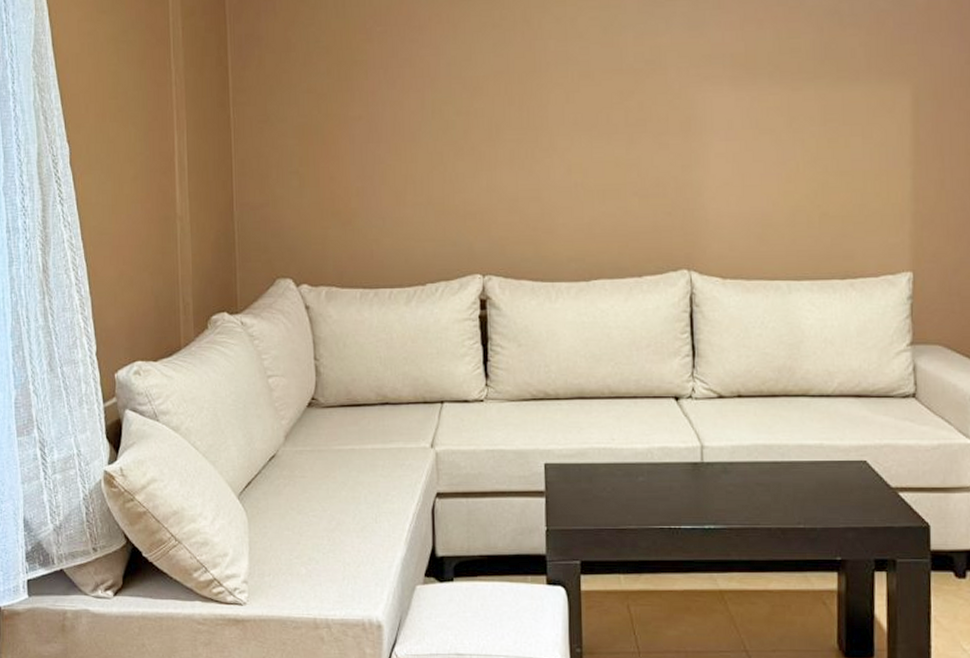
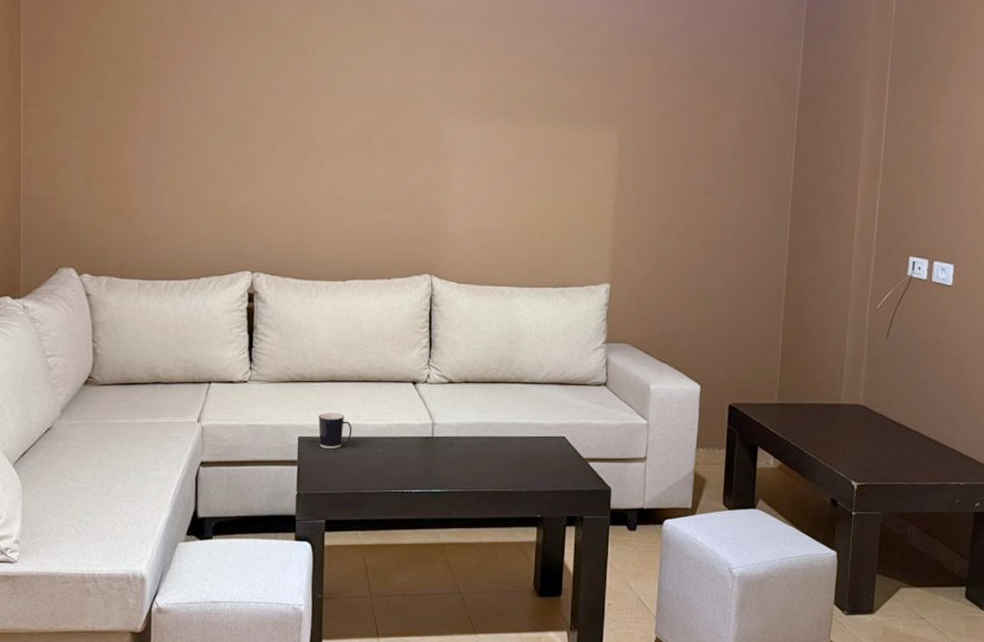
mug: none [567,435,607,477] -> present [318,413,352,449]

